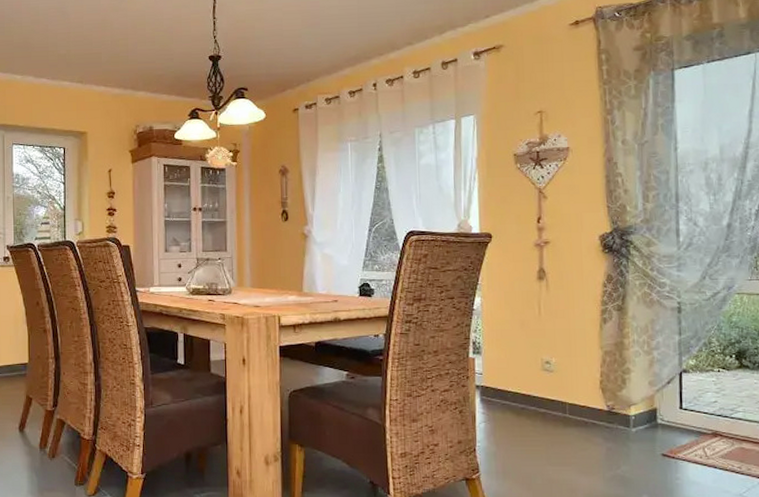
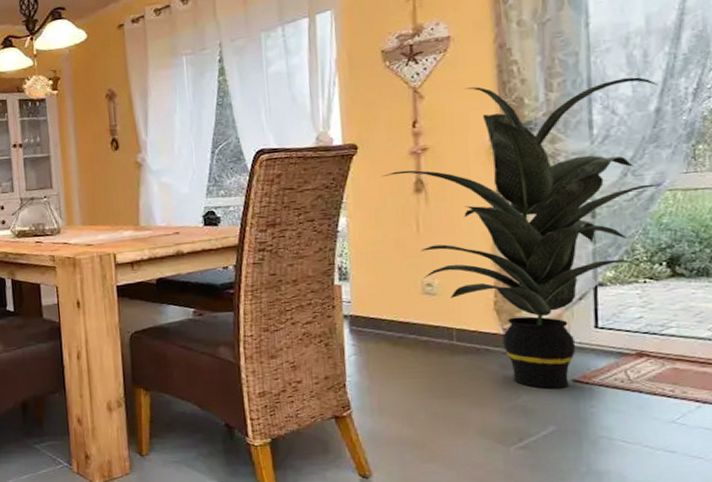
indoor plant: none [511,193,732,461] -> present [382,77,662,388]

